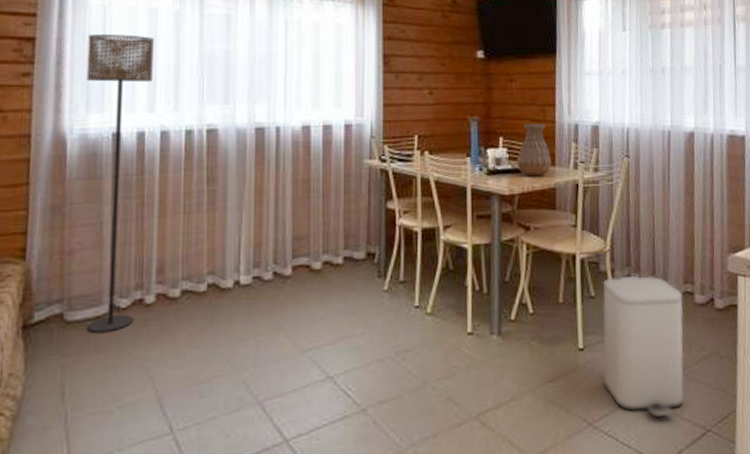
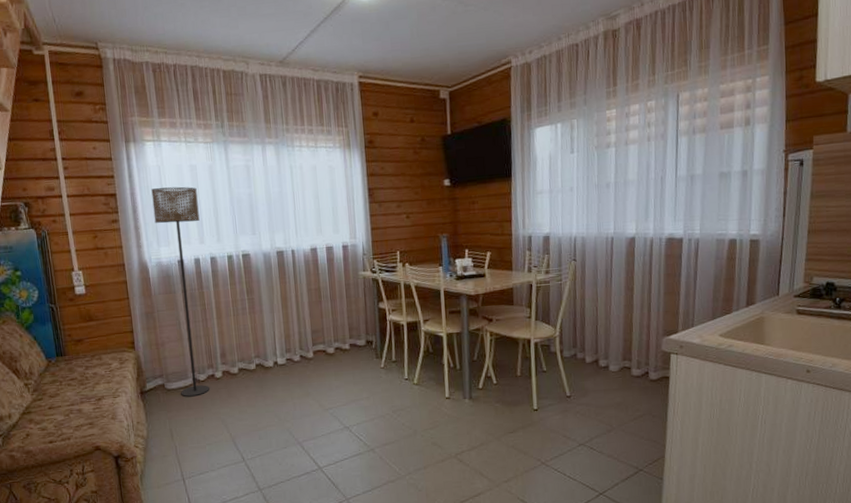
vase: present [517,123,552,177] -> none [480,236,510,280]
pedal bin: present [602,275,685,417] -> none [553,354,622,459]

